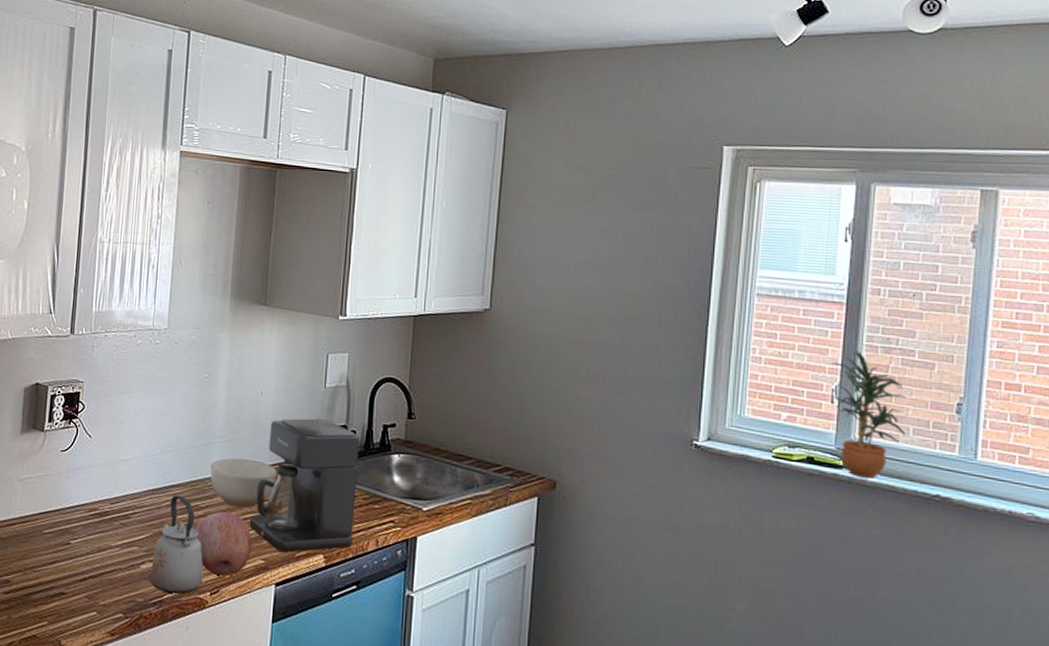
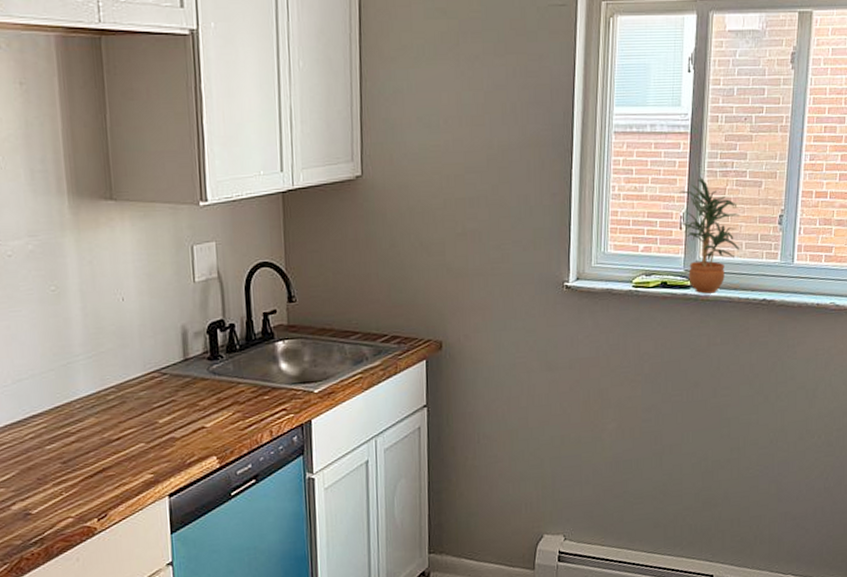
kettle: present [150,494,204,595] -> none [24,424,87,530]
fruit: present [195,511,252,577] -> none [69,432,137,500]
bowl: present [210,458,277,508] -> none [75,372,153,426]
coffee maker: present [249,418,360,553] -> none [129,317,246,462]

